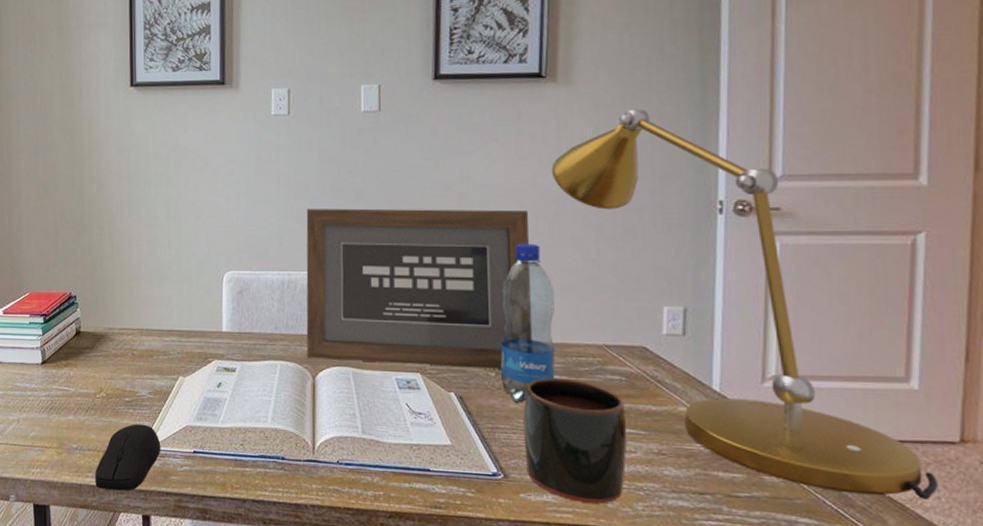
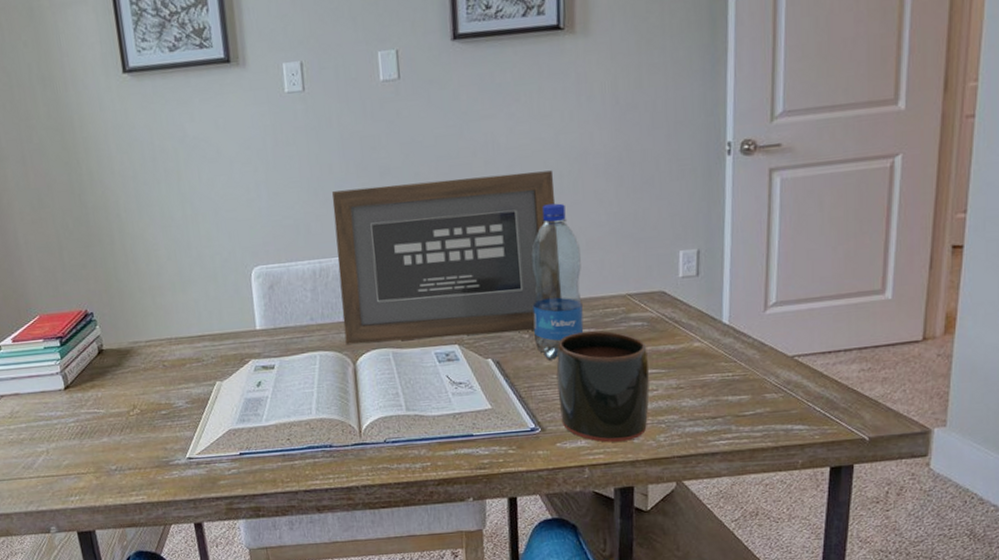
computer mouse: present [95,424,161,491] -> none [139,434,206,505]
desk lamp: present [551,108,939,499] -> none [573,55,905,398]

